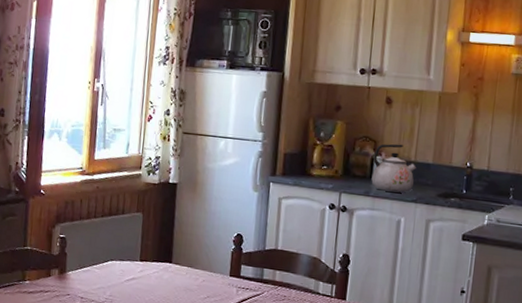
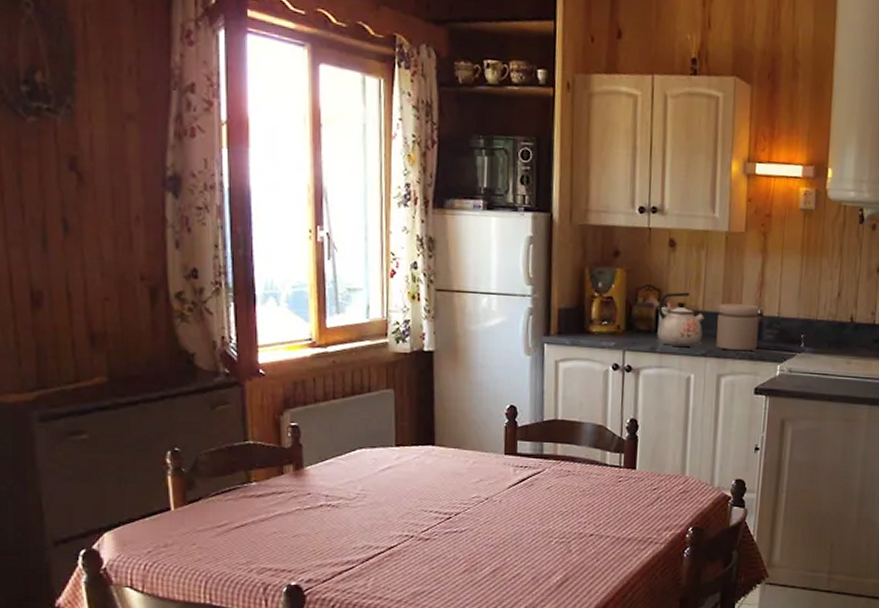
jar: none [426,155,470,201] -> present [716,303,760,352]

